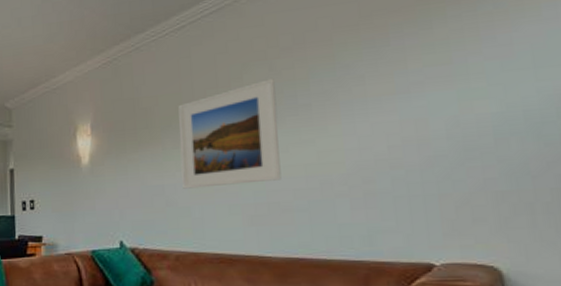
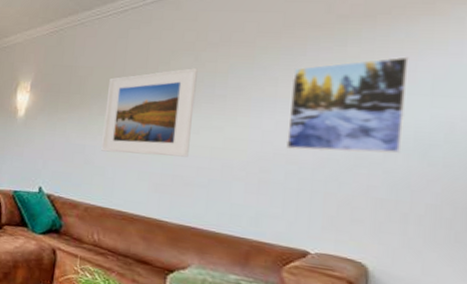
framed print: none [379,29,513,153] -> present [286,56,409,154]

